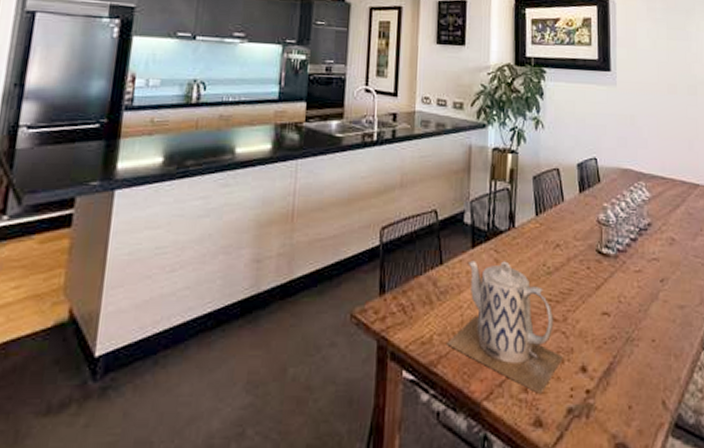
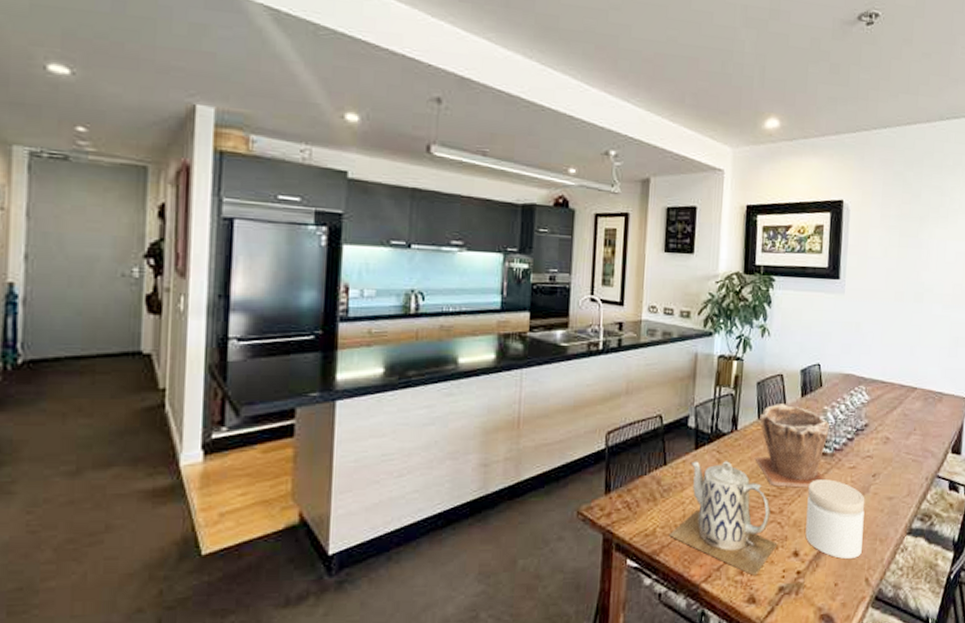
plant pot: none [534,200,610,293] -> present [754,404,829,488]
jar: none [593,284,655,376] -> present [805,479,865,559]

